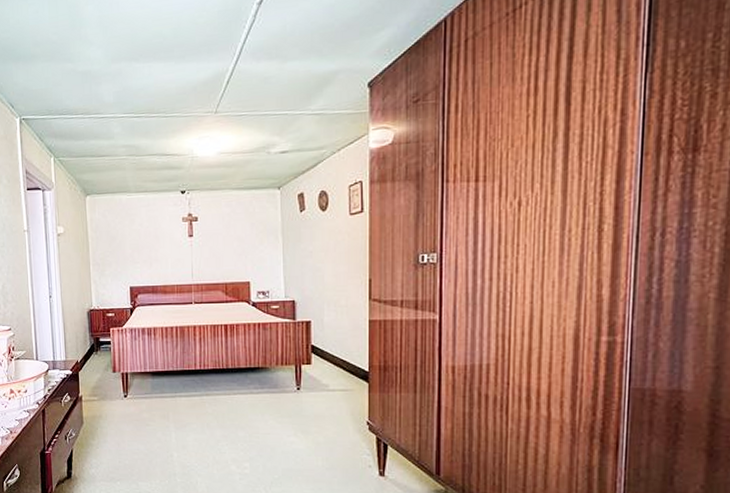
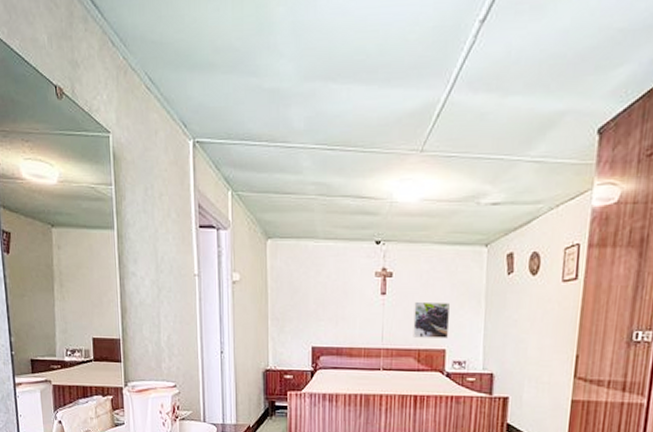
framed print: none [219,240,251,273] -> present [413,301,450,338]

